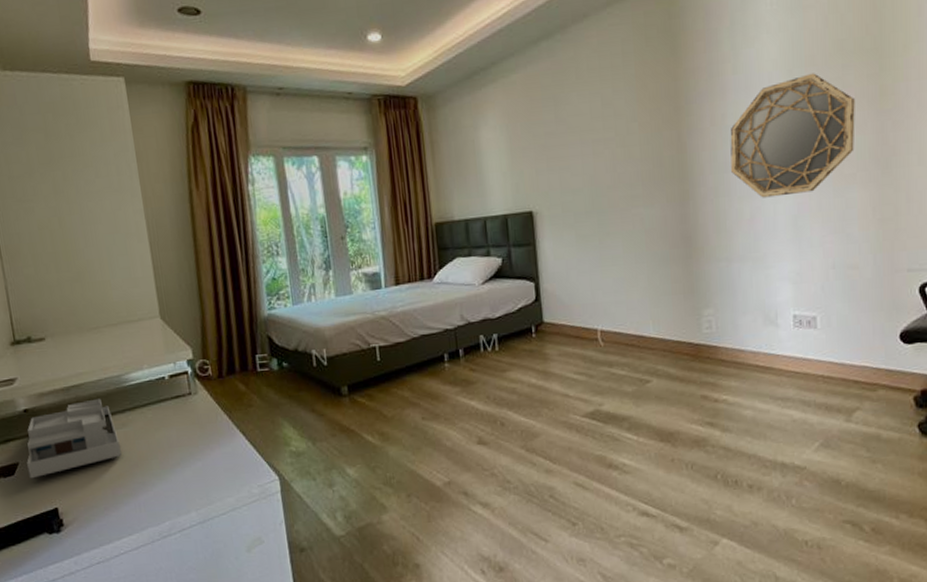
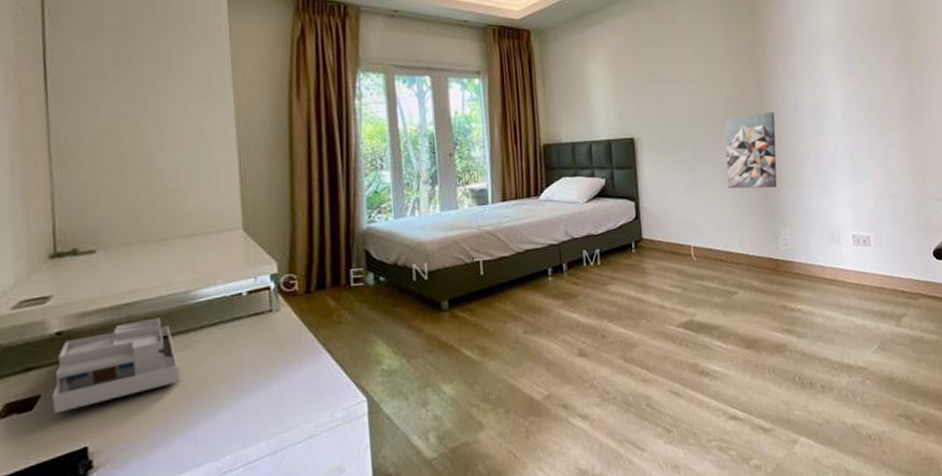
wall art: none [637,172,700,265] -> present [724,112,777,189]
home mirror: present [730,73,855,198] -> none [798,39,893,136]

